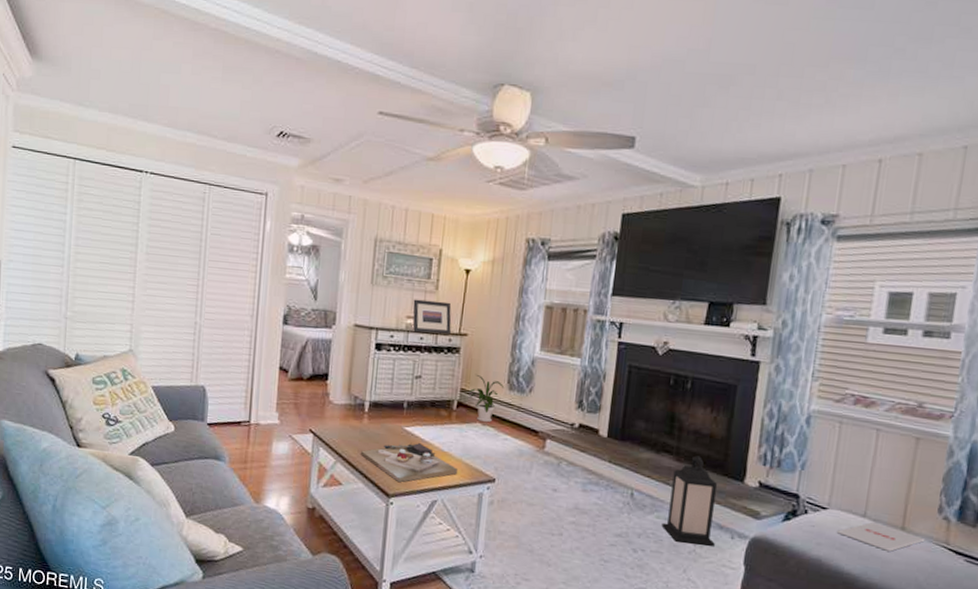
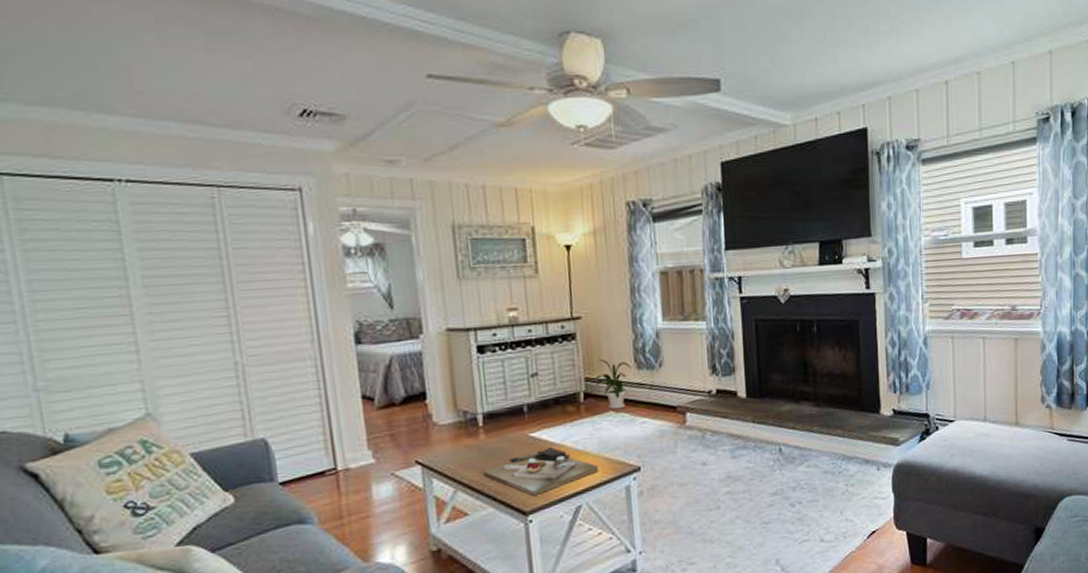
picture frame: present [412,299,452,335] -> none [512,285,562,326]
lantern: present [661,456,717,546] -> none [813,397,864,486]
magazine: present [837,521,926,552] -> none [966,423,1036,448]

